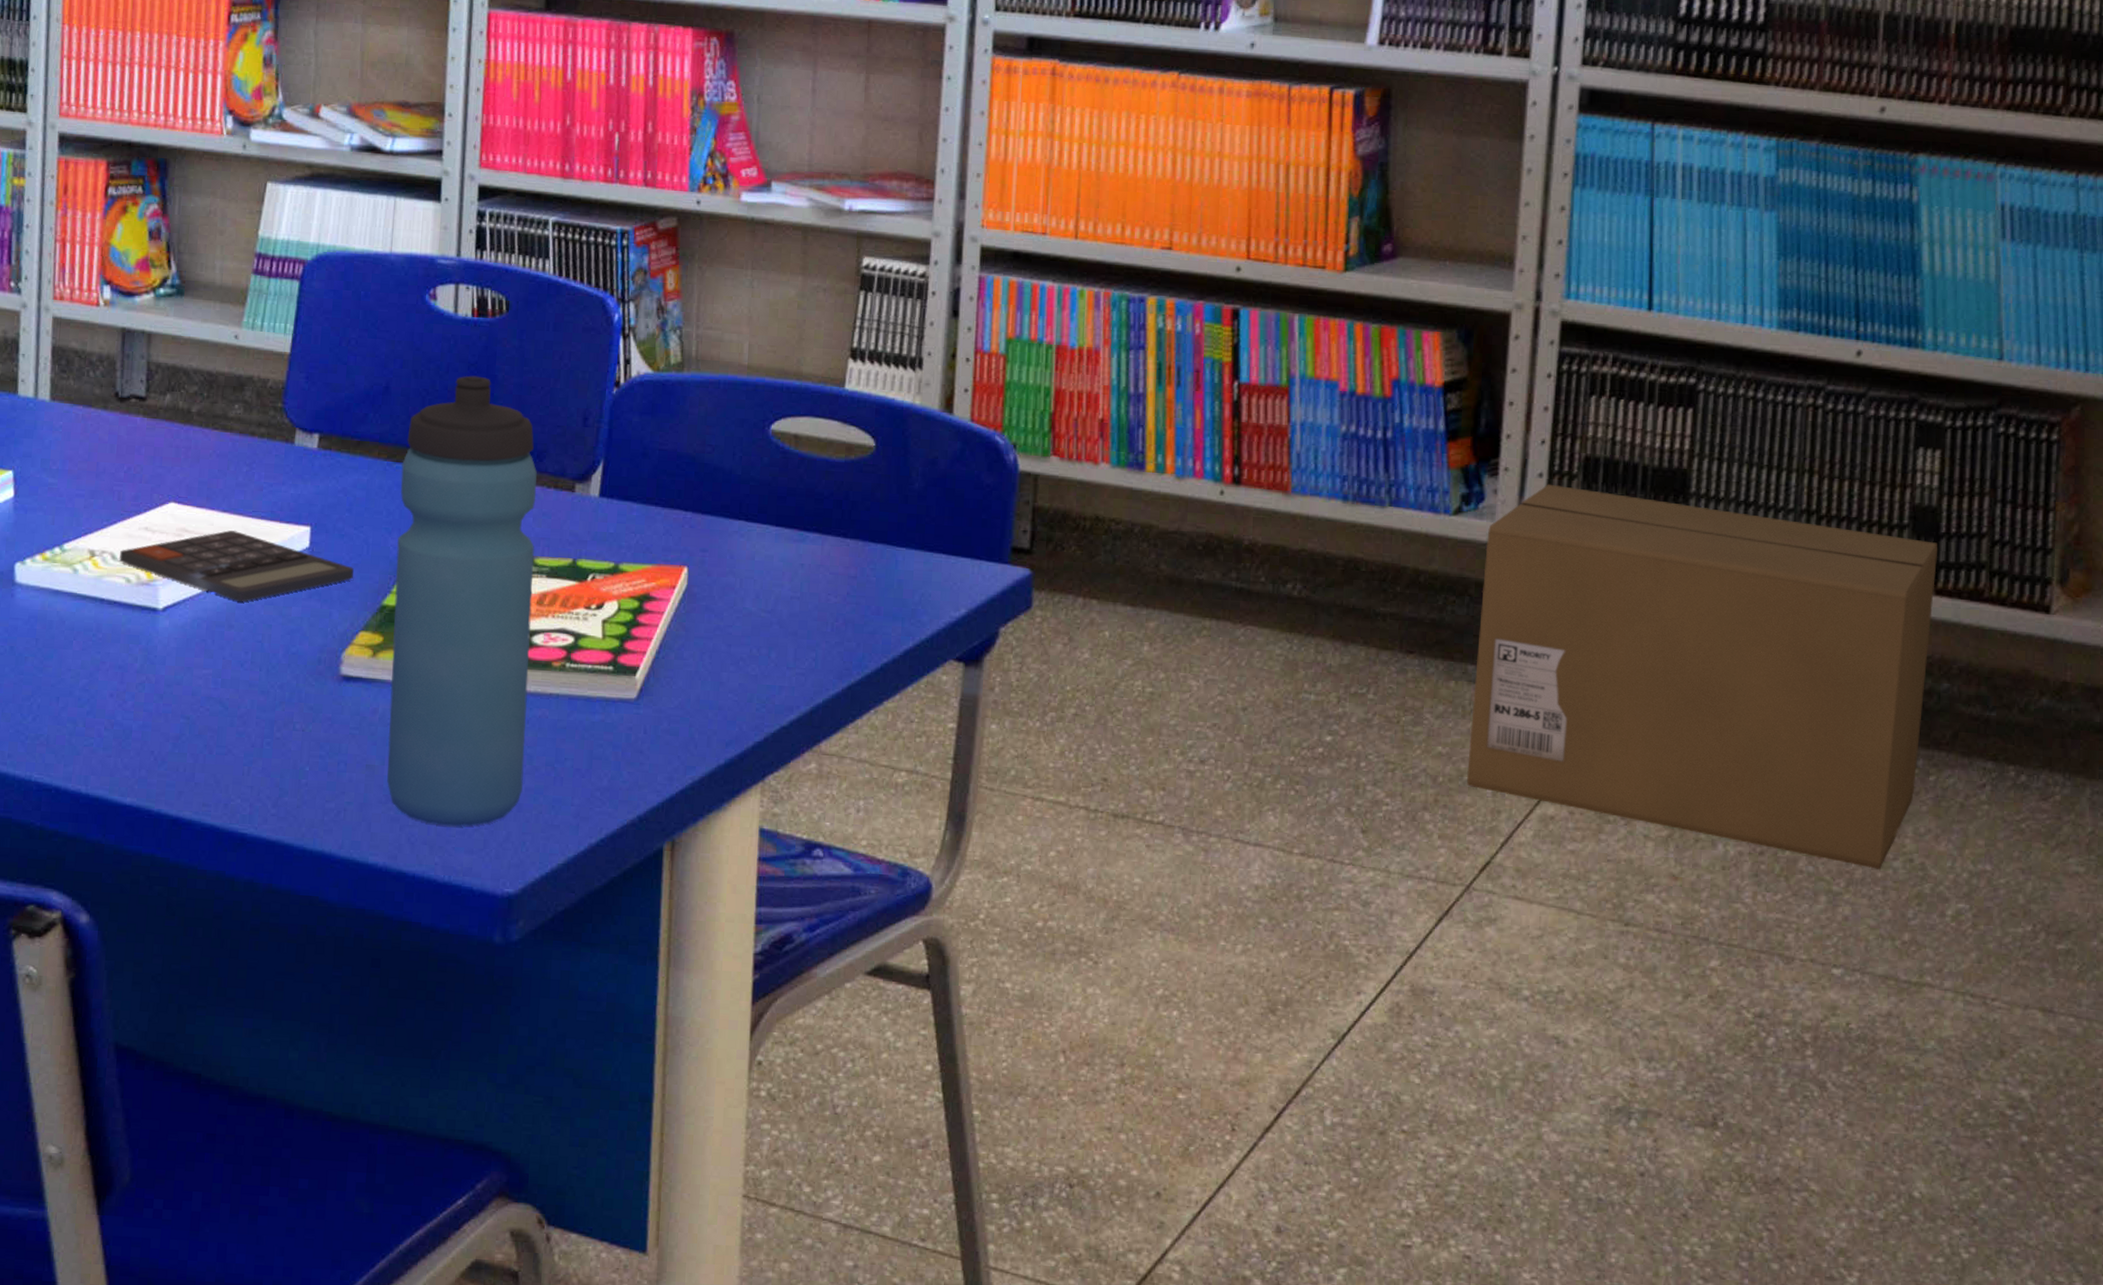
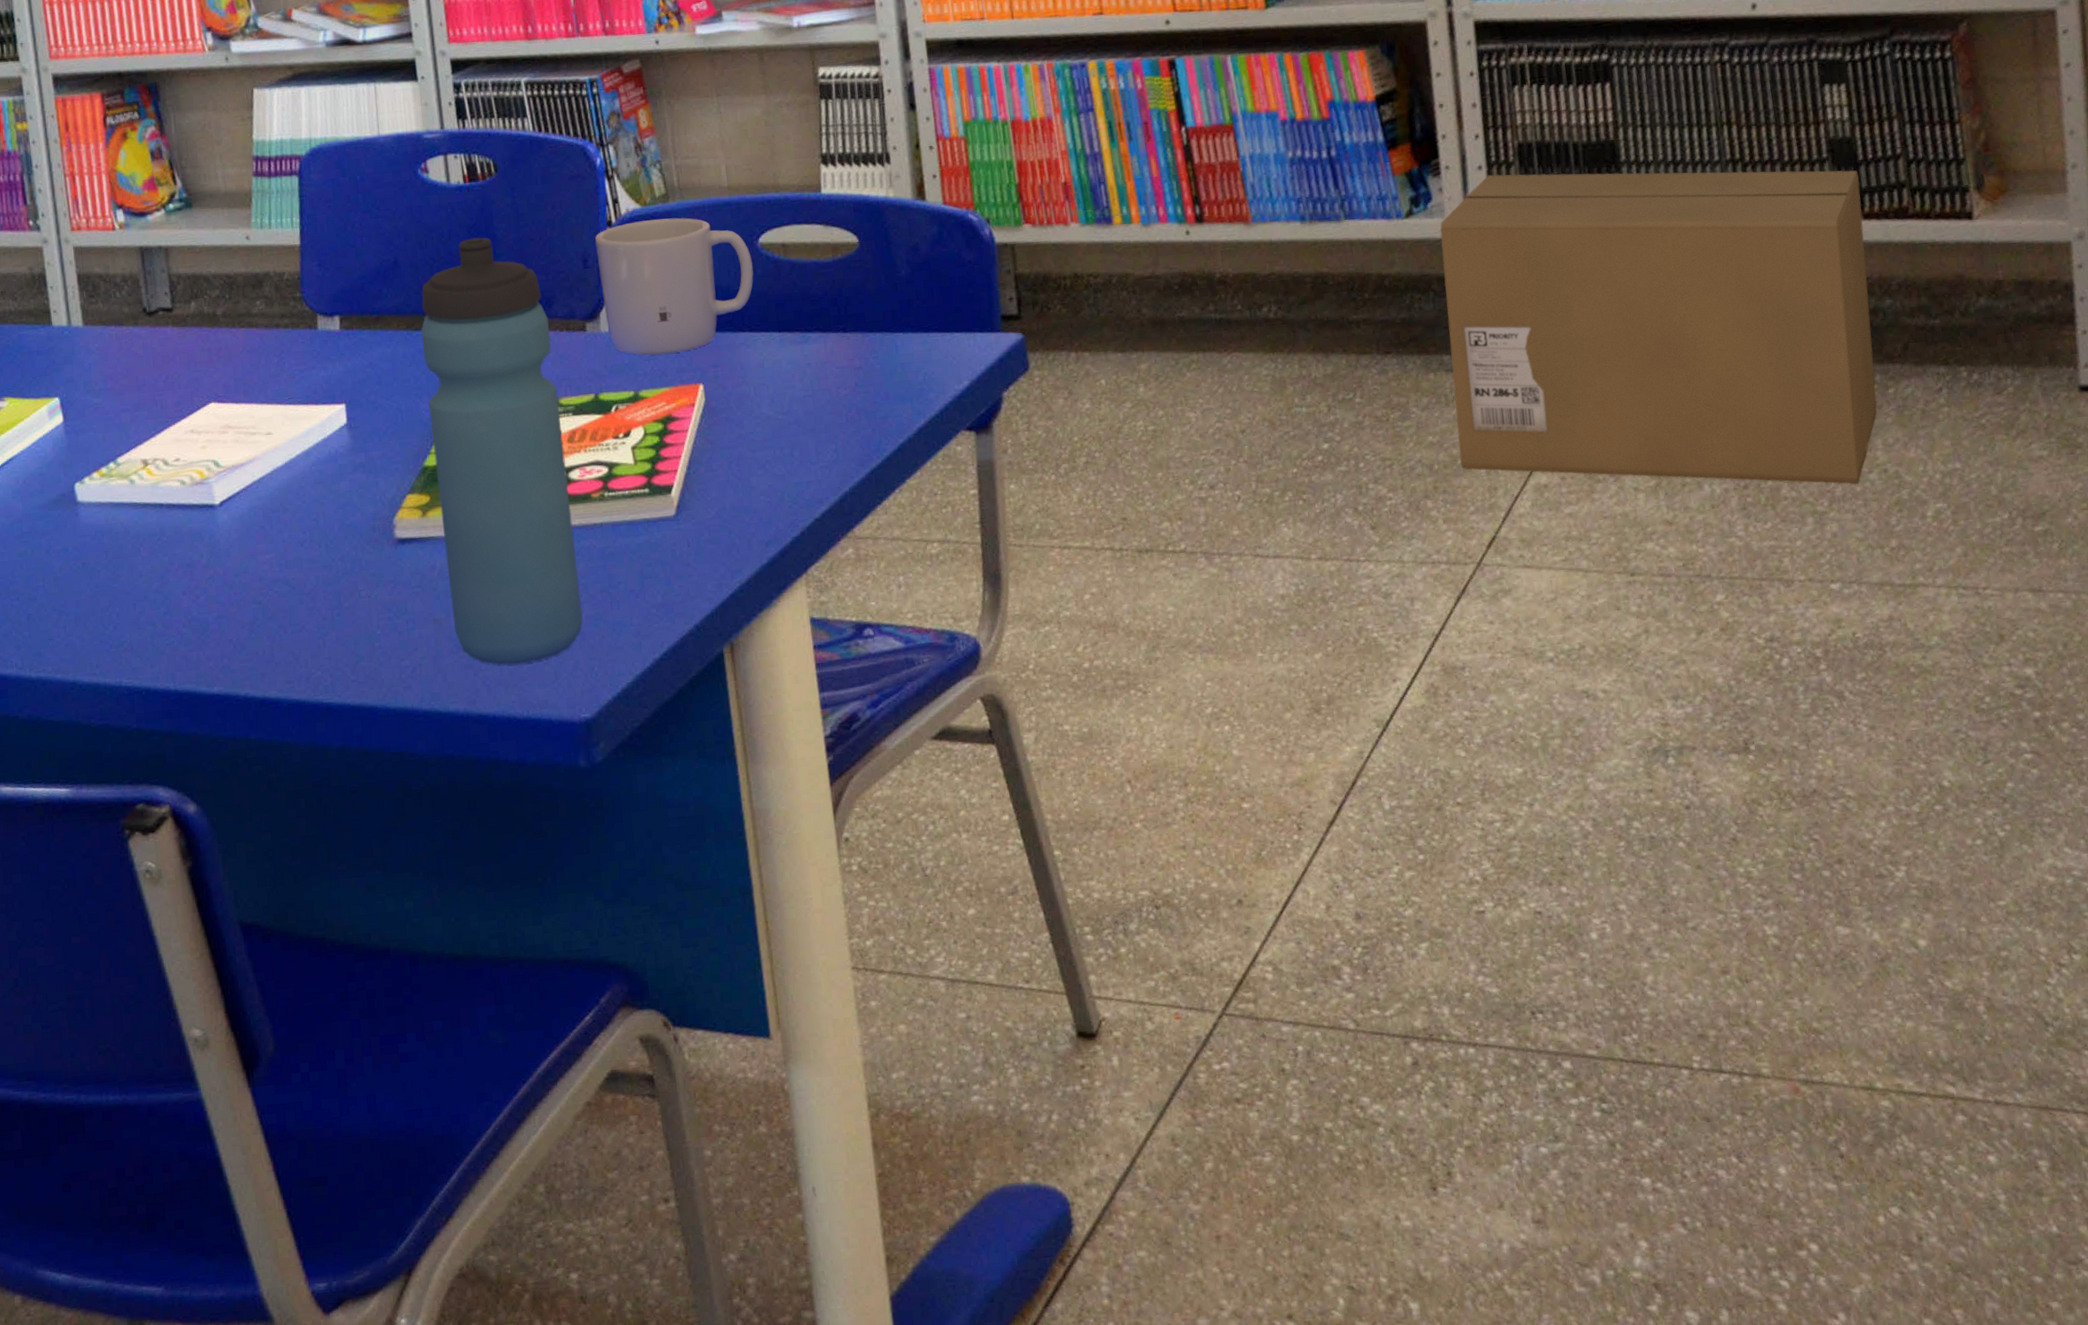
calculator: present [118,530,354,602] -> none [170,419,392,485]
mug: none [597,386,760,531] -> present [595,217,754,356]

